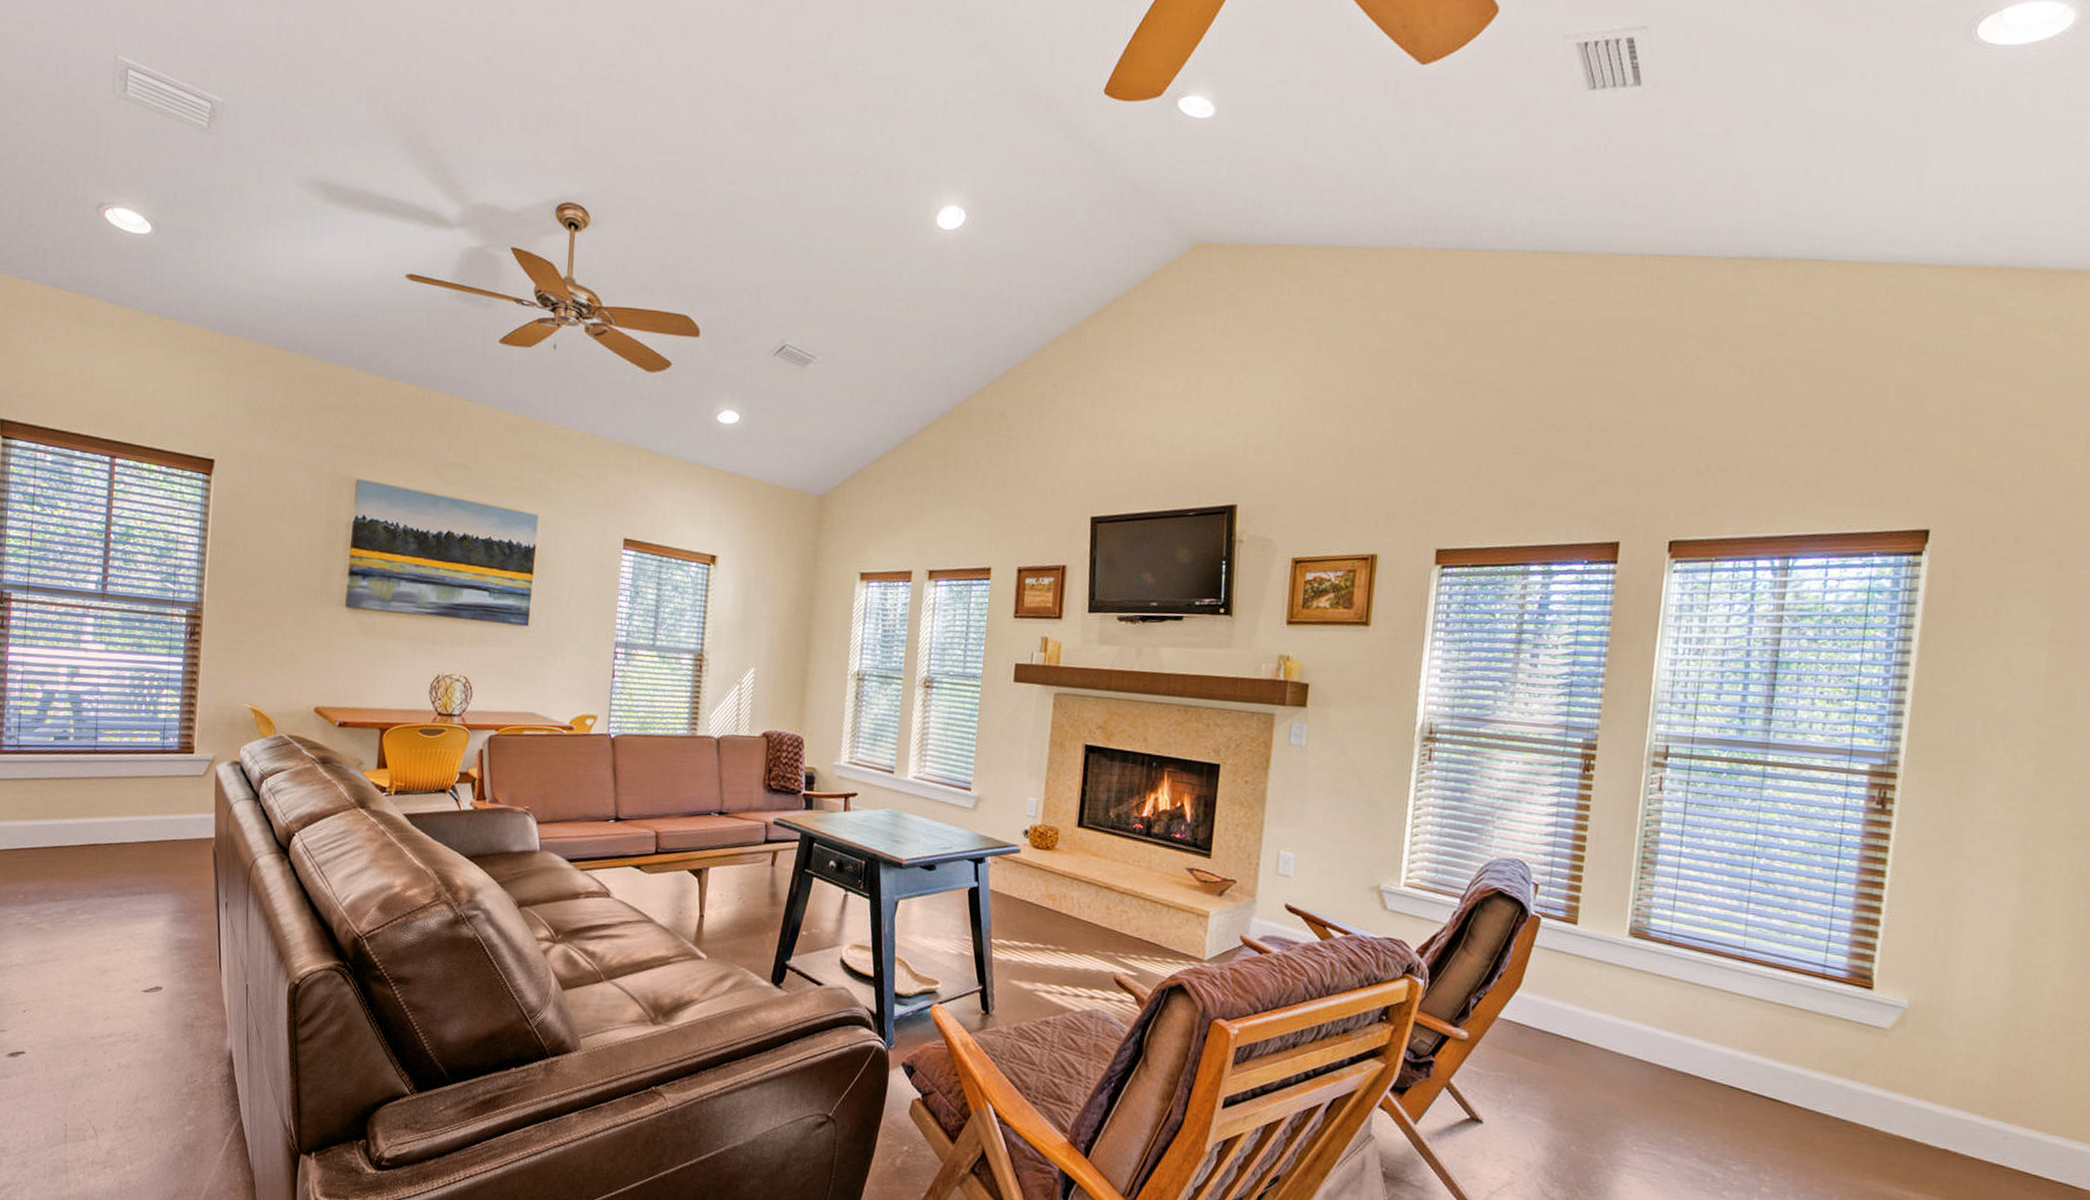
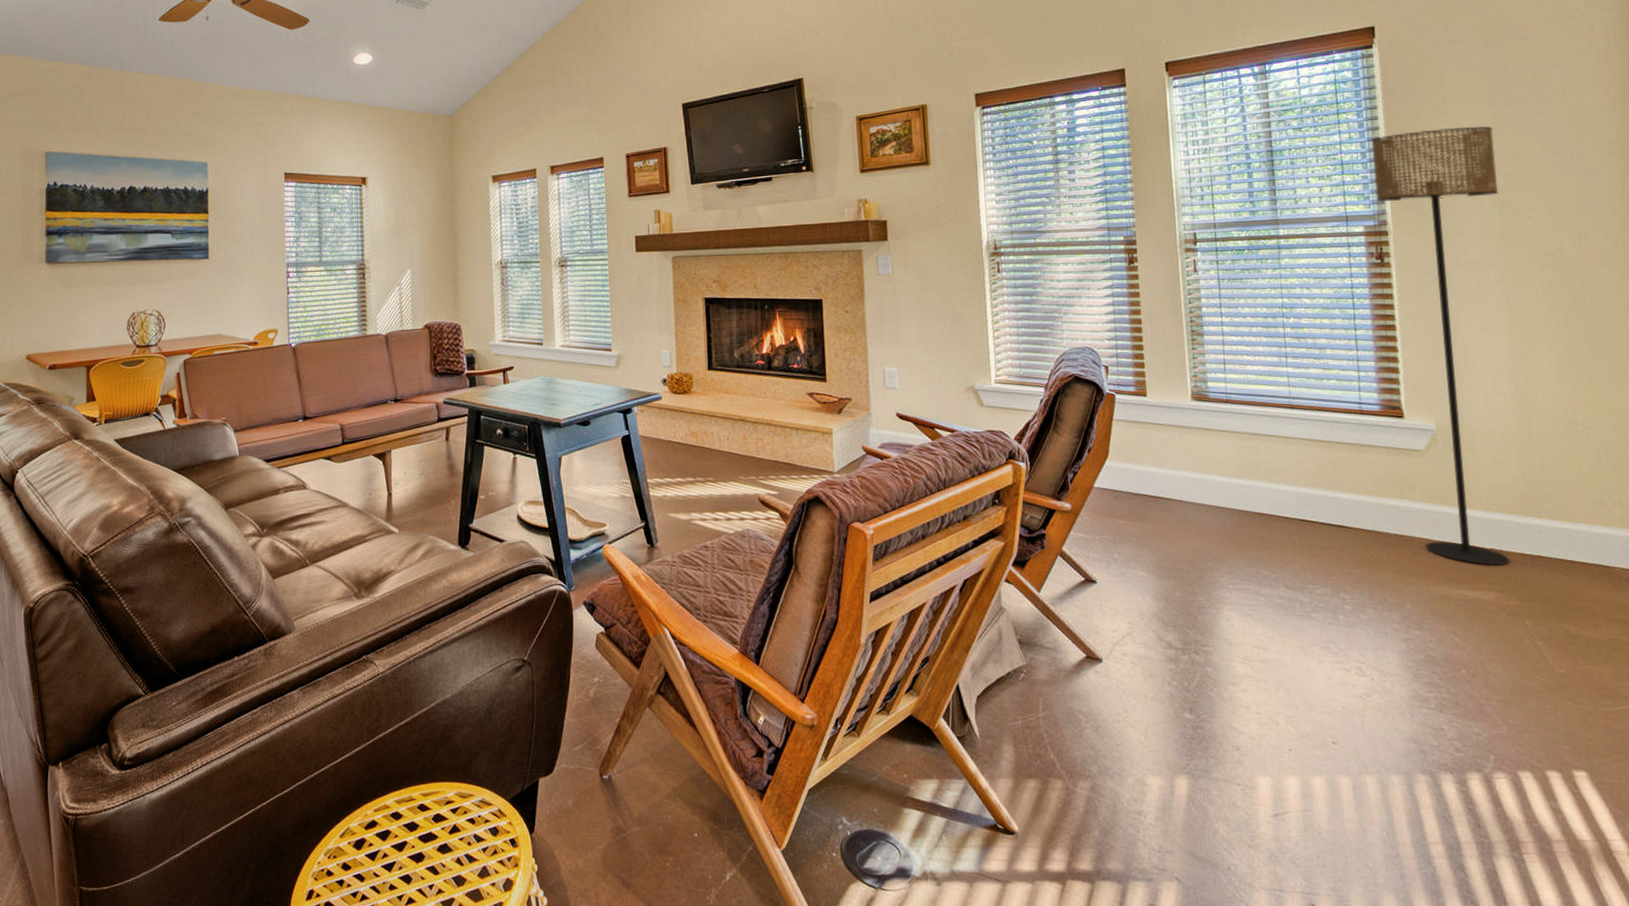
floor lamp: none [1869,660,2048,1169] -> present [1371,126,1510,566]

